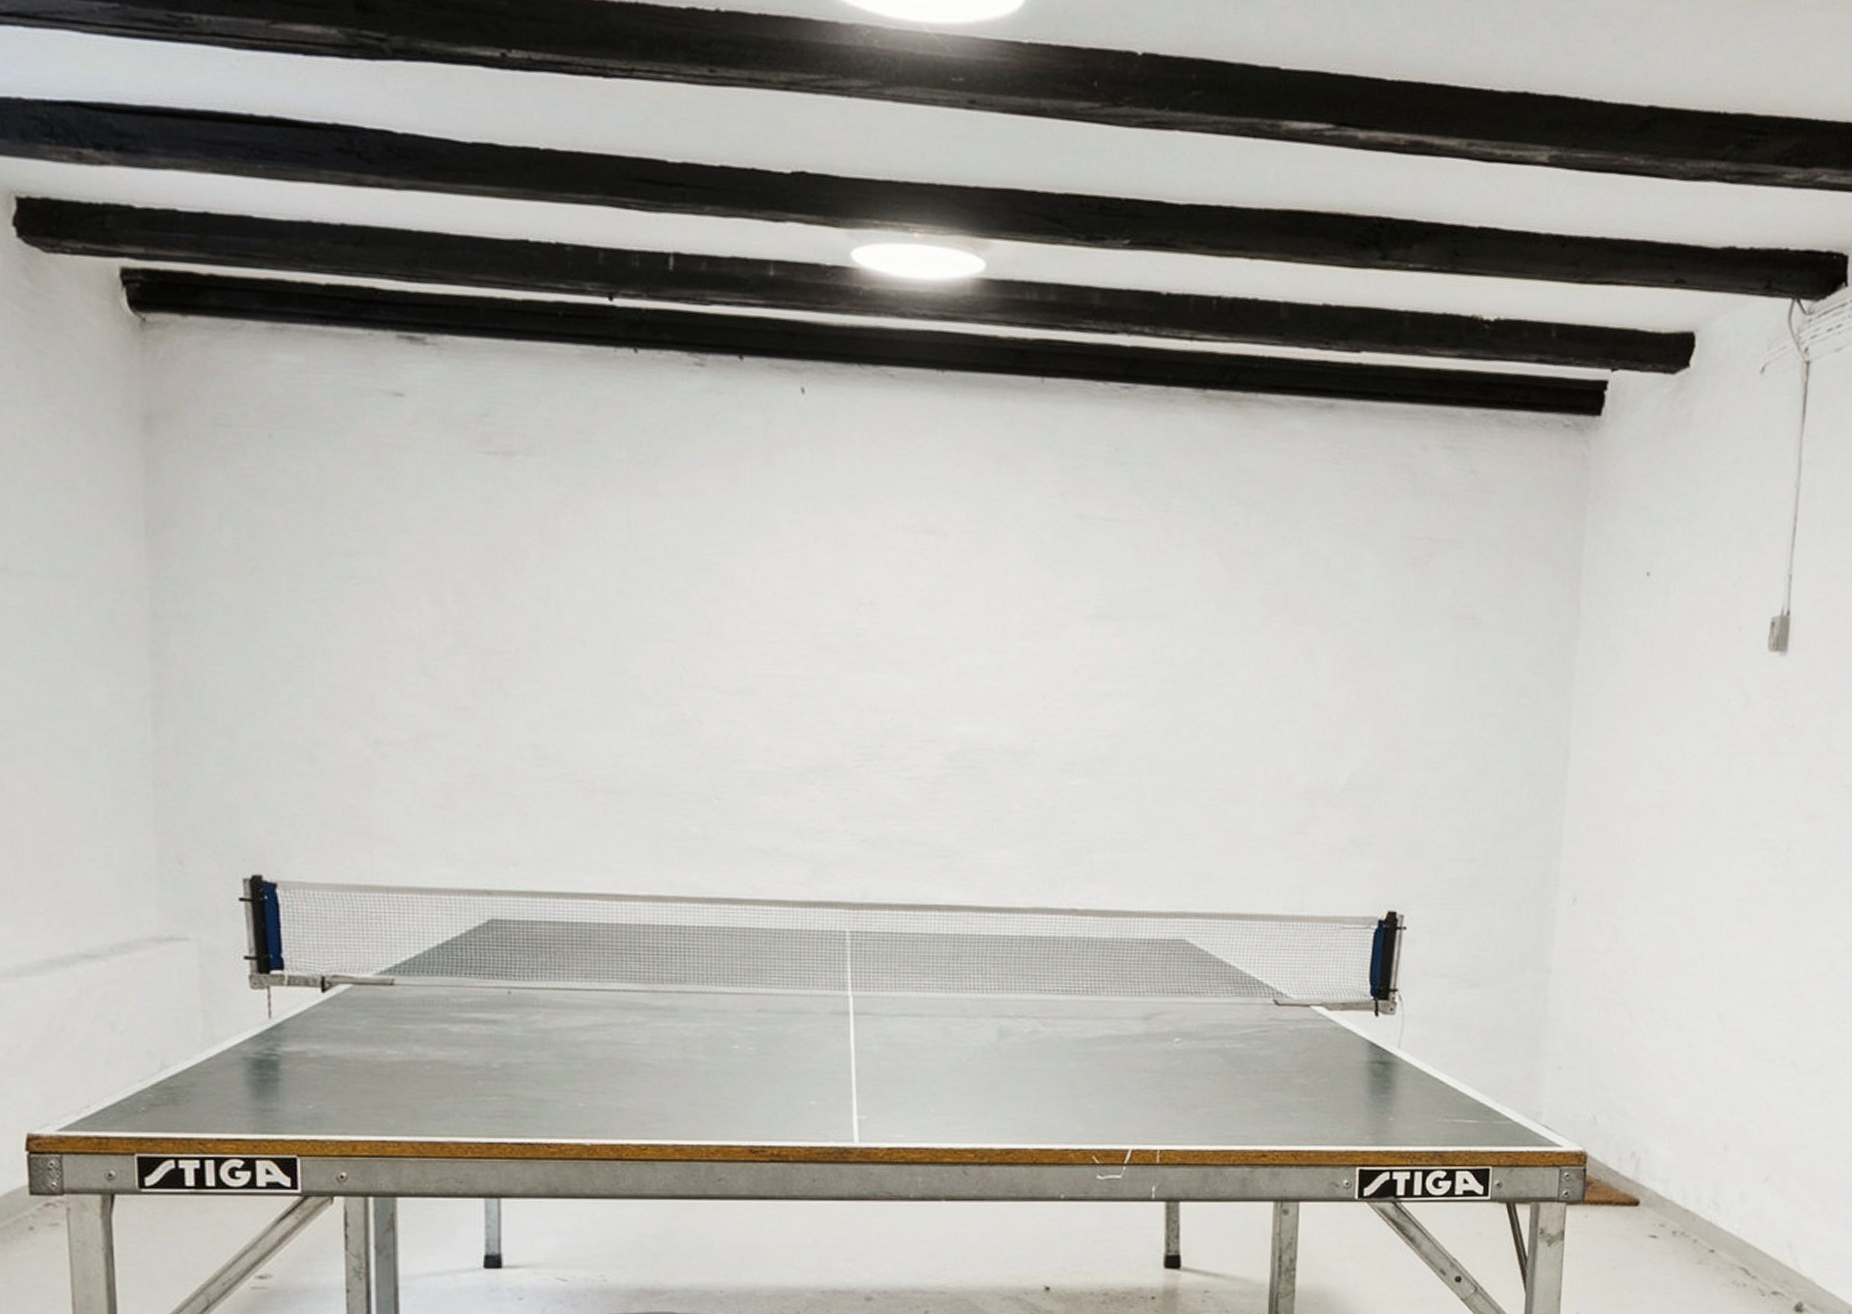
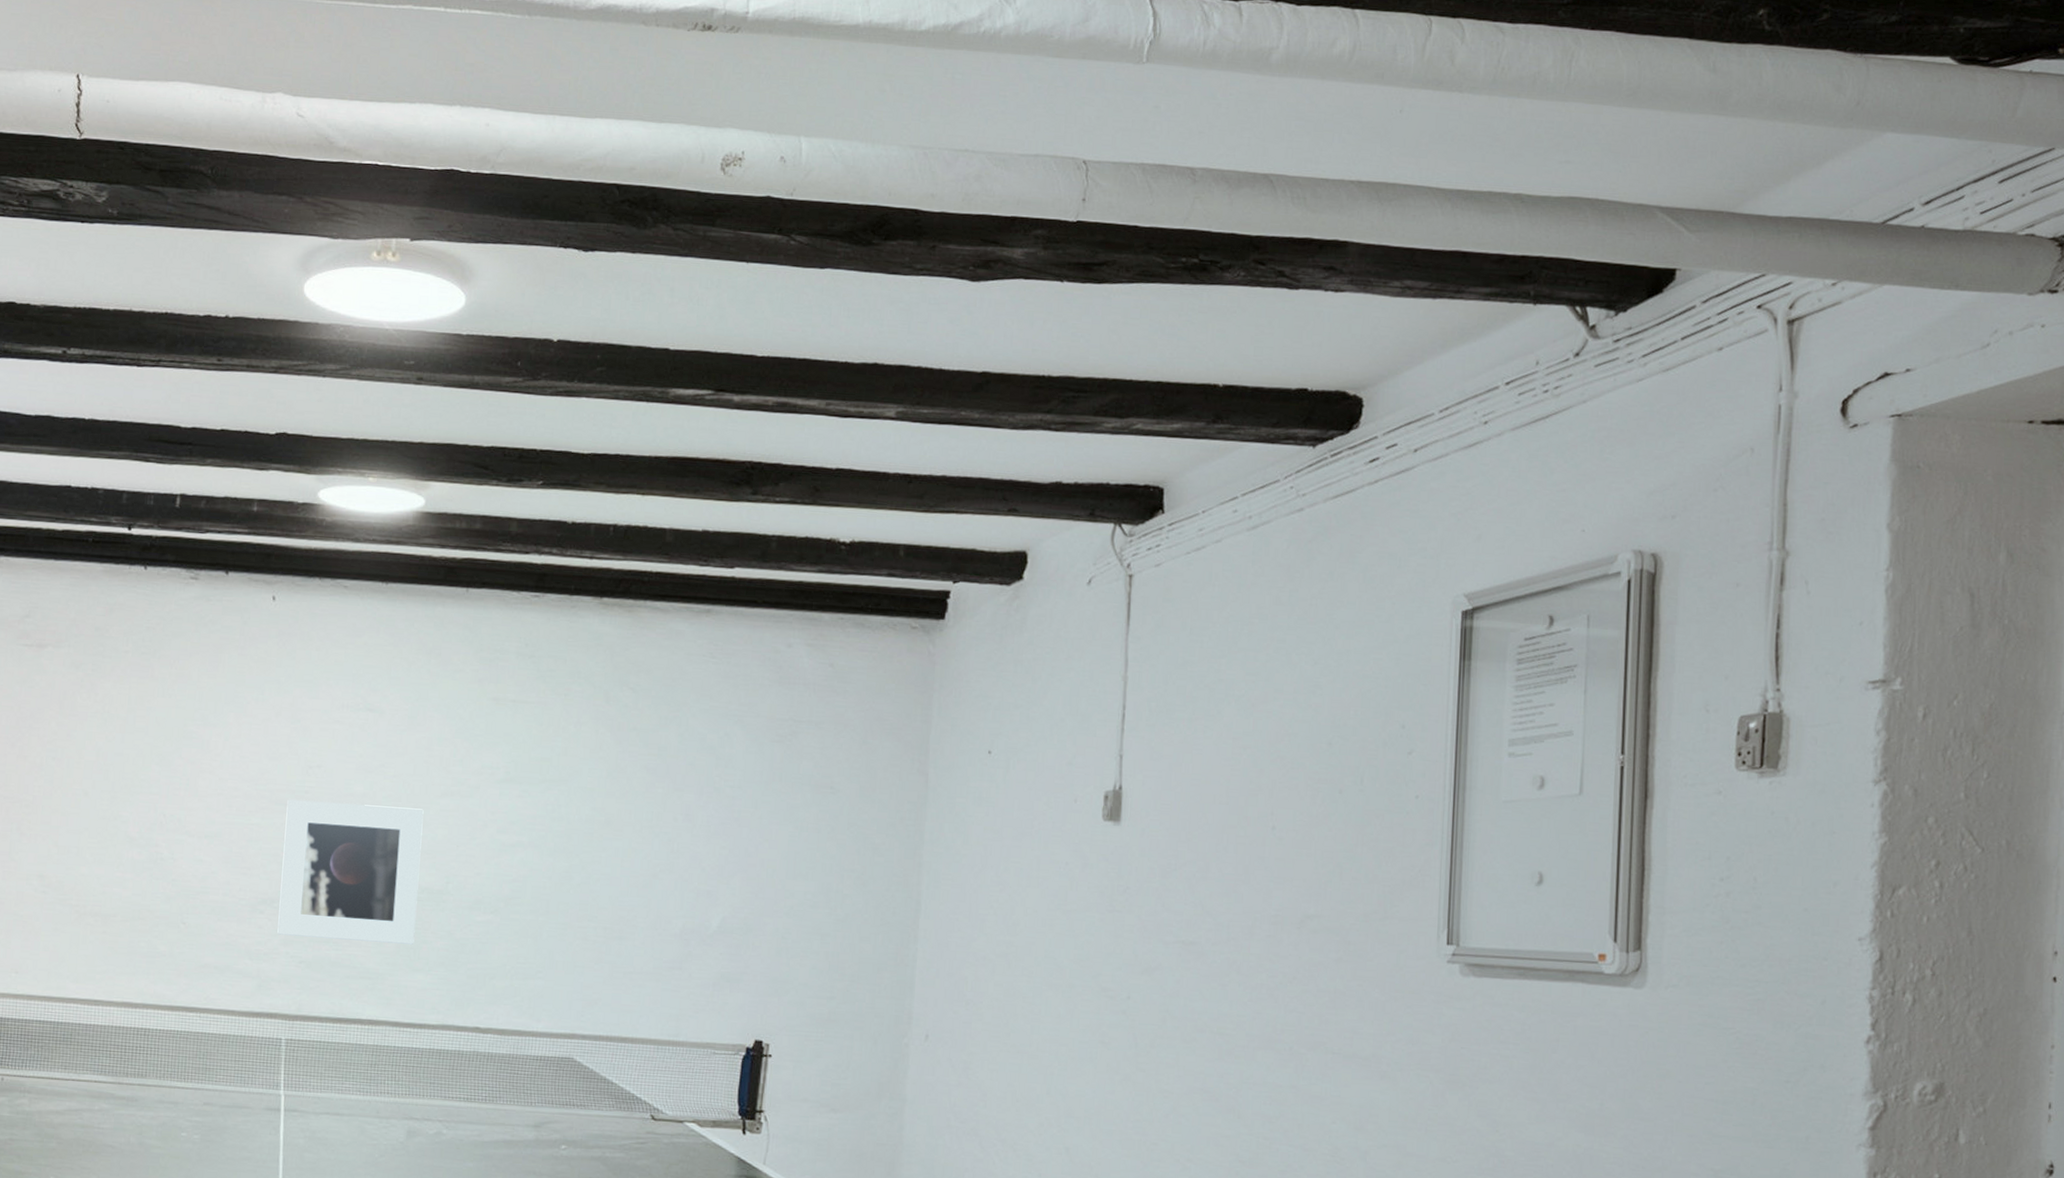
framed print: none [833,644,1001,816] -> present [277,799,424,945]

